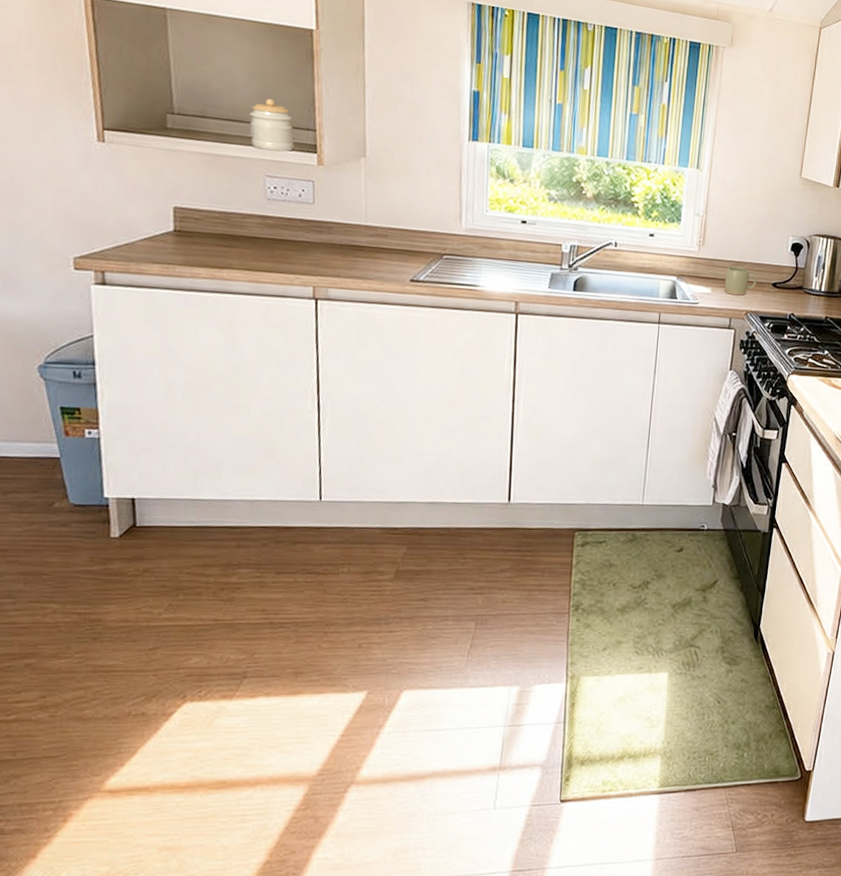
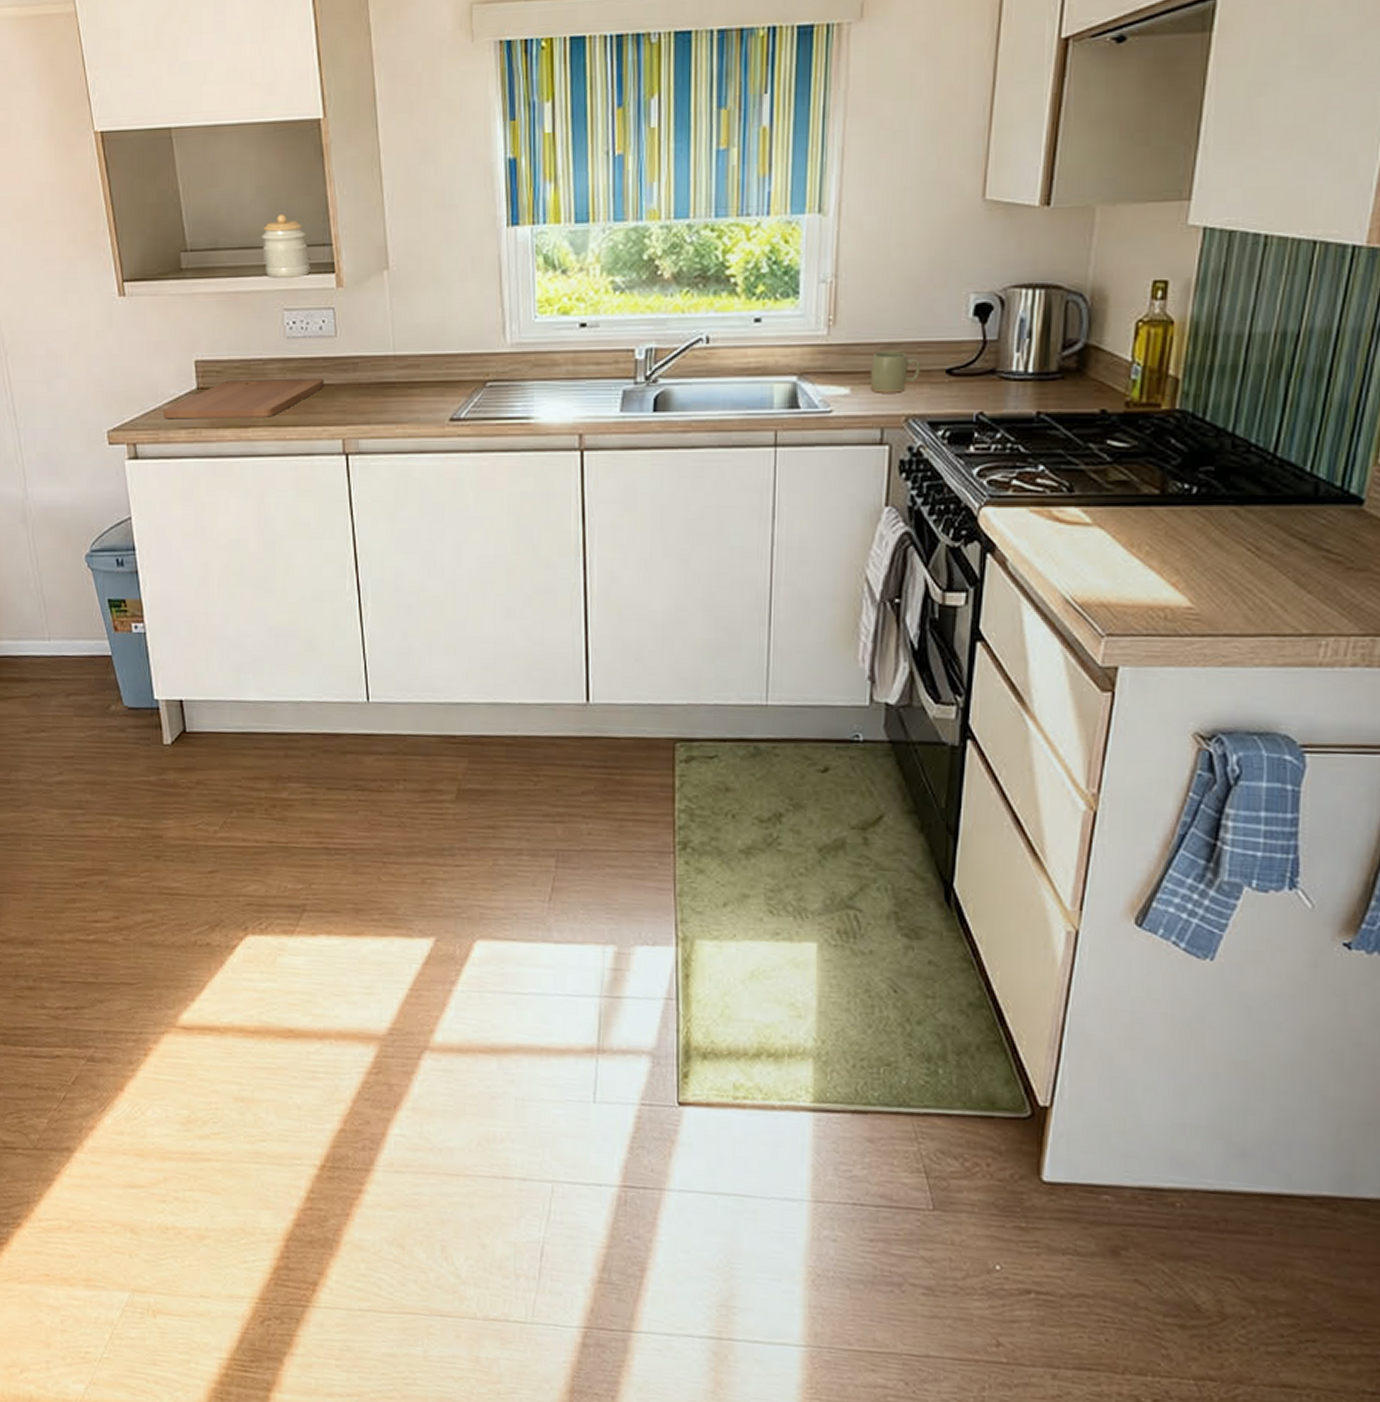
cutting board: none [136,227,300,263] -> present [163,379,324,419]

